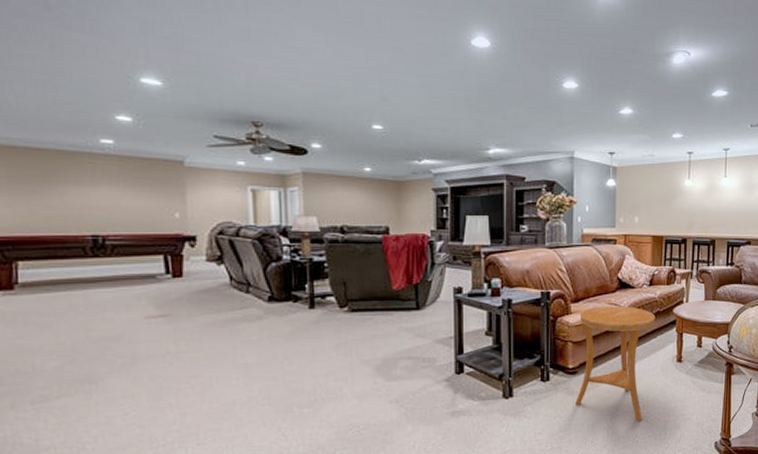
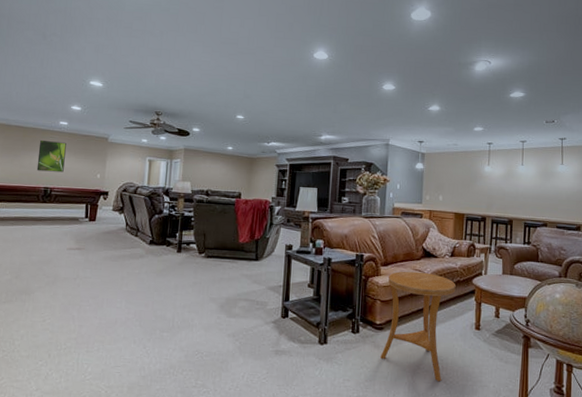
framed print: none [70,166,120,213] -> present [36,139,66,173]

